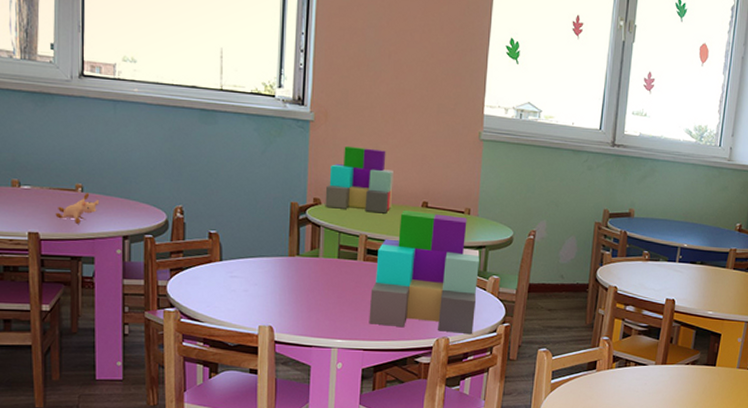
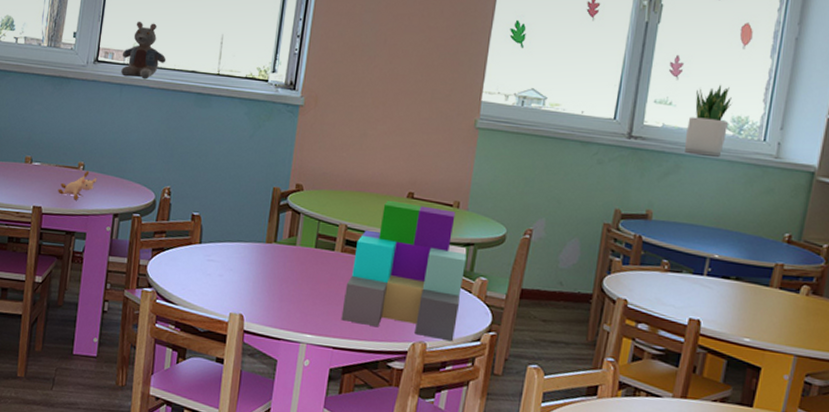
stuffed animal: none [111,32,162,95] -> present [121,21,166,80]
toy blocks: present [325,145,393,214] -> none [307,131,380,203]
planter: none [657,97,695,162] -> present [684,84,733,158]

